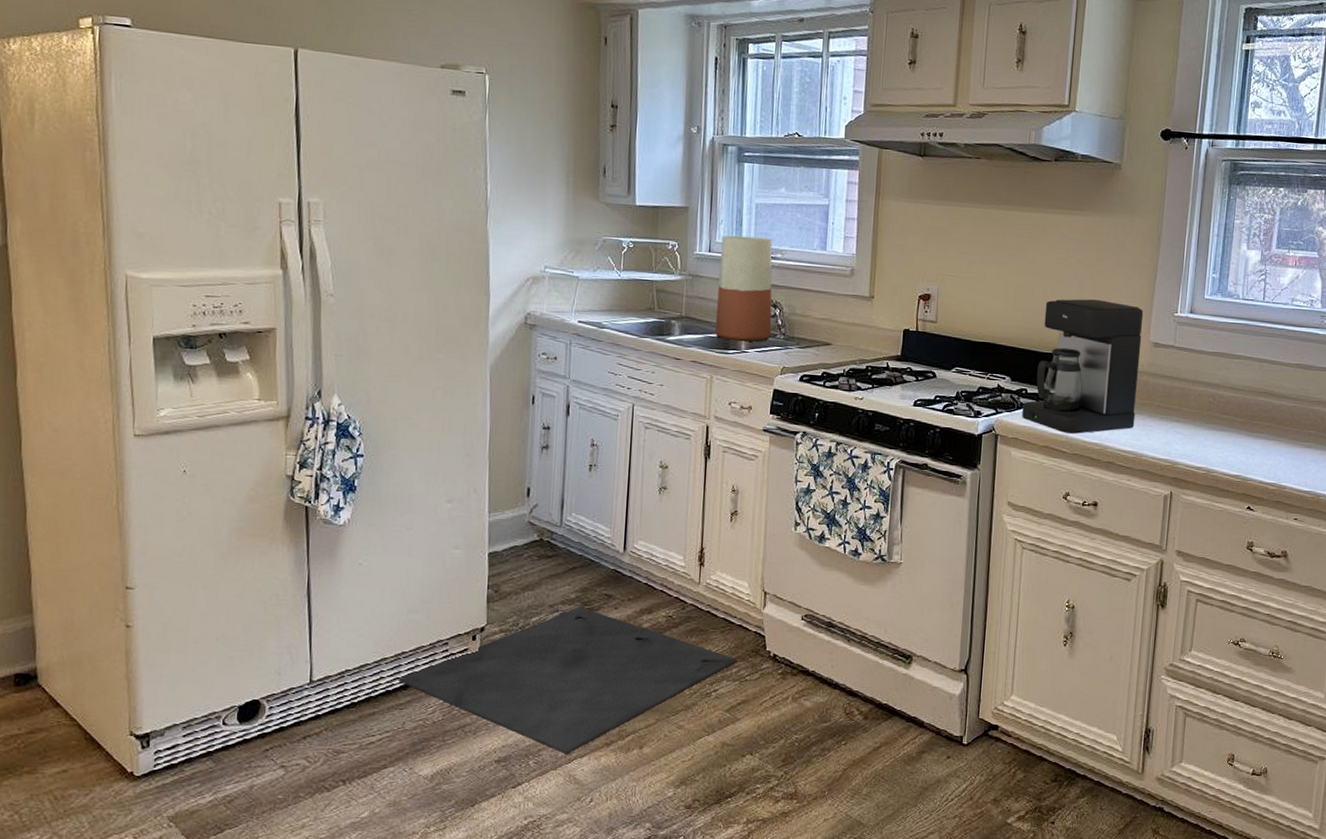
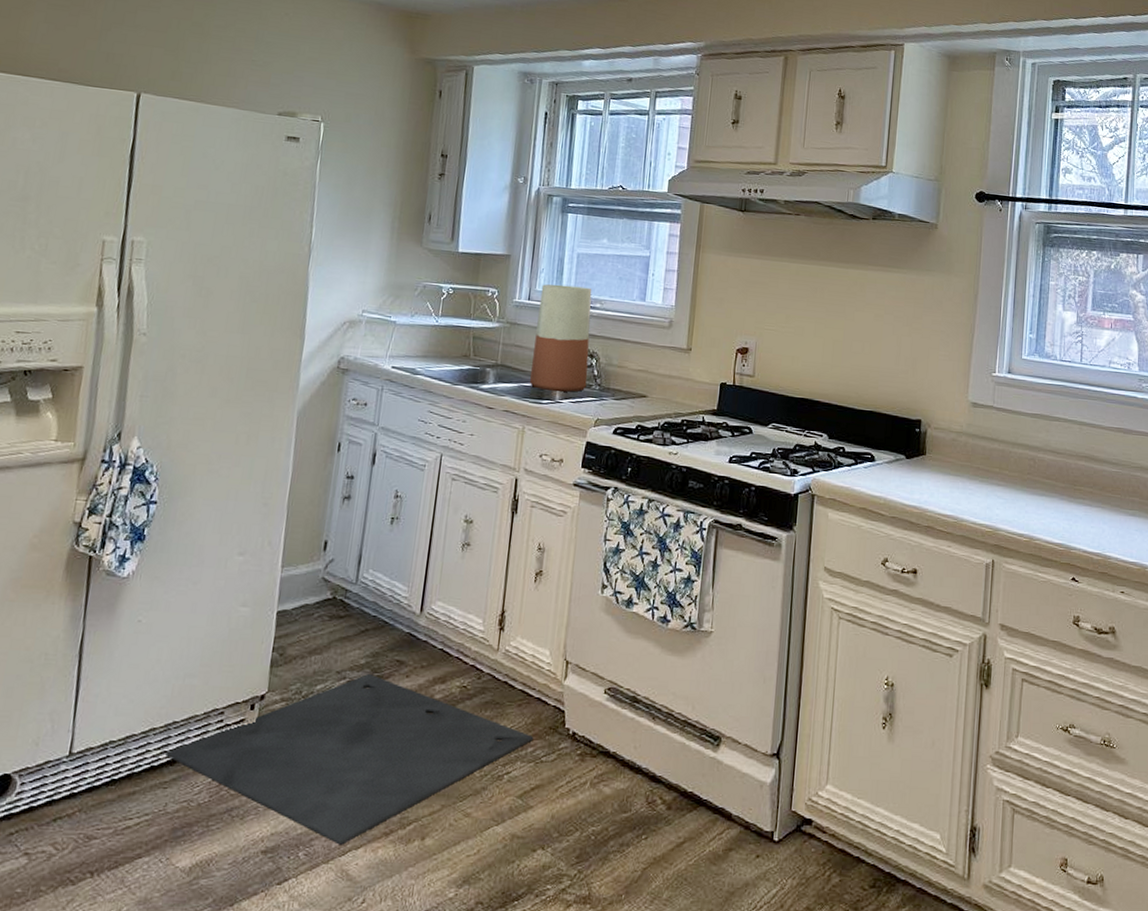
coffee maker: present [1022,299,1144,435] -> none [839,356,962,497]

